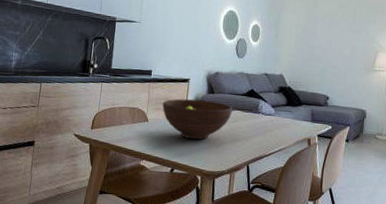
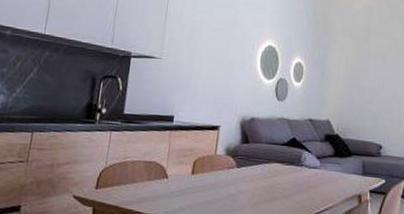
fruit bowl: present [162,99,232,140] -> none [186,150,271,200]

